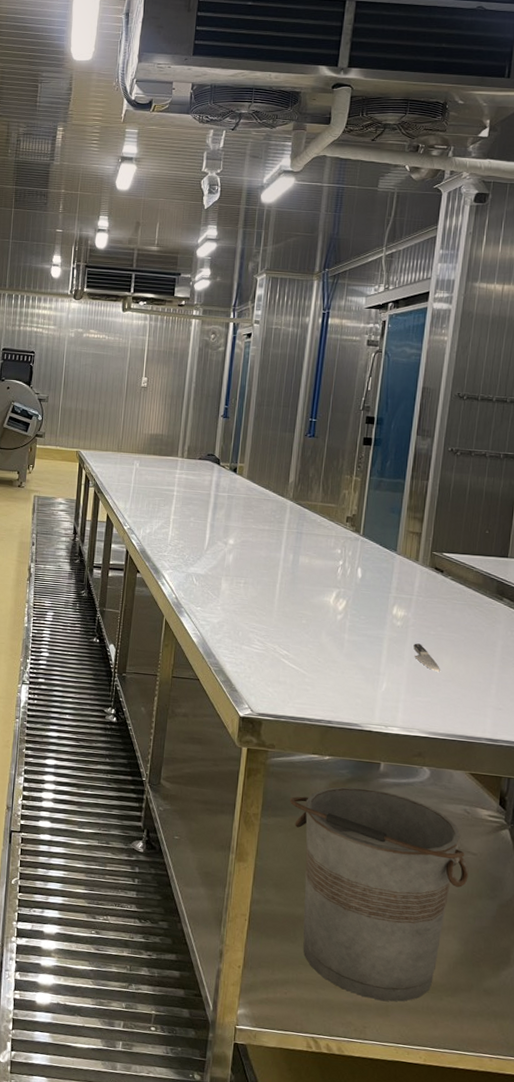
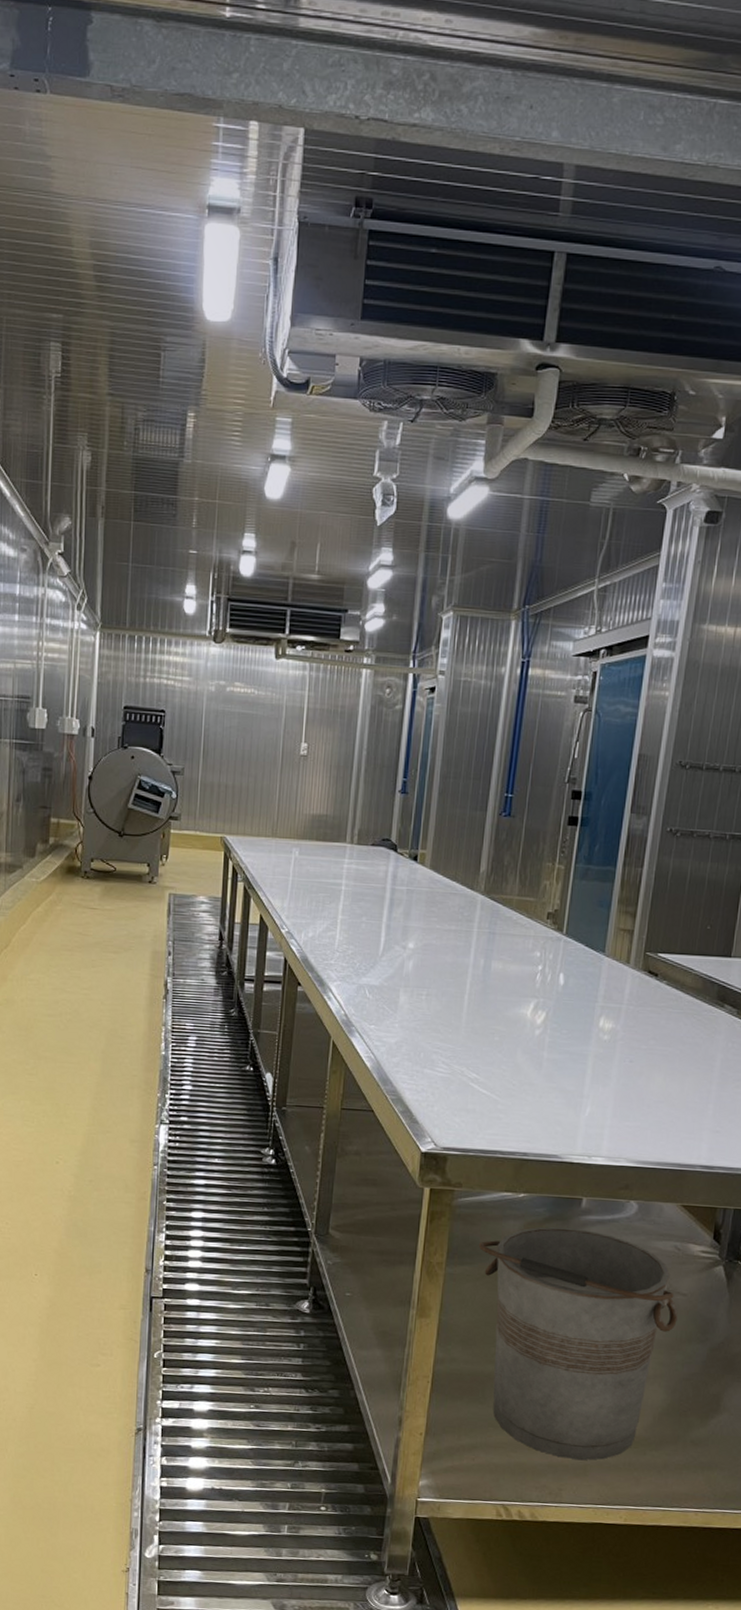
kitchen knife: present [413,643,440,672] -> none [622,1059,652,1092]

